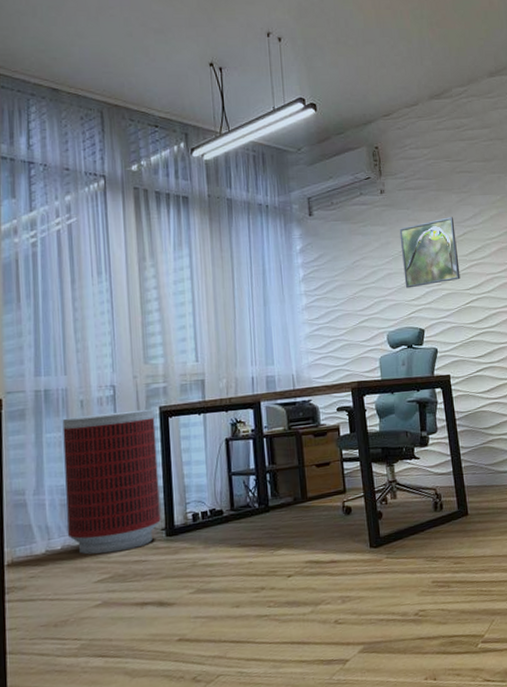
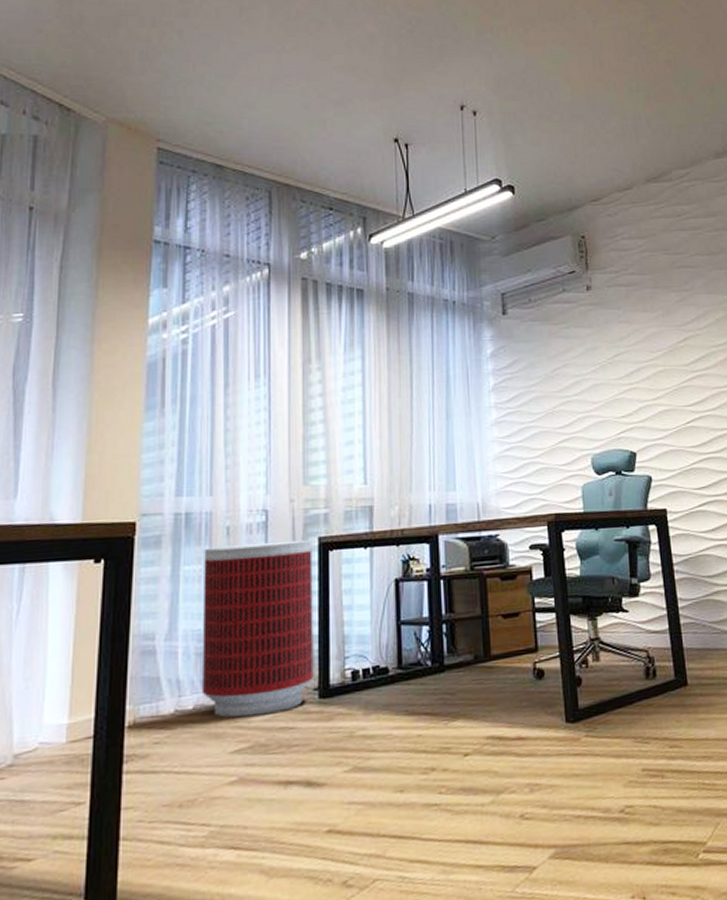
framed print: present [399,217,461,289] -> none [608,319,680,403]

